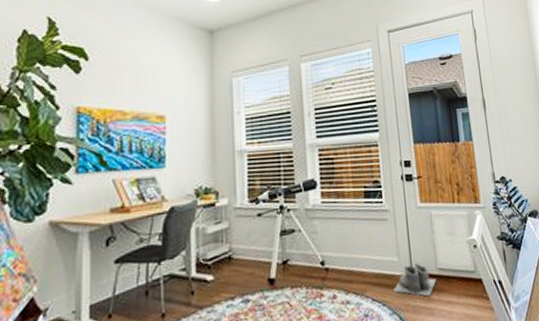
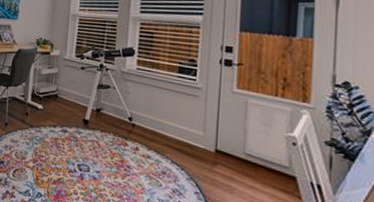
boots: present [393,263,437,297] -> none [194,142,242,176]

